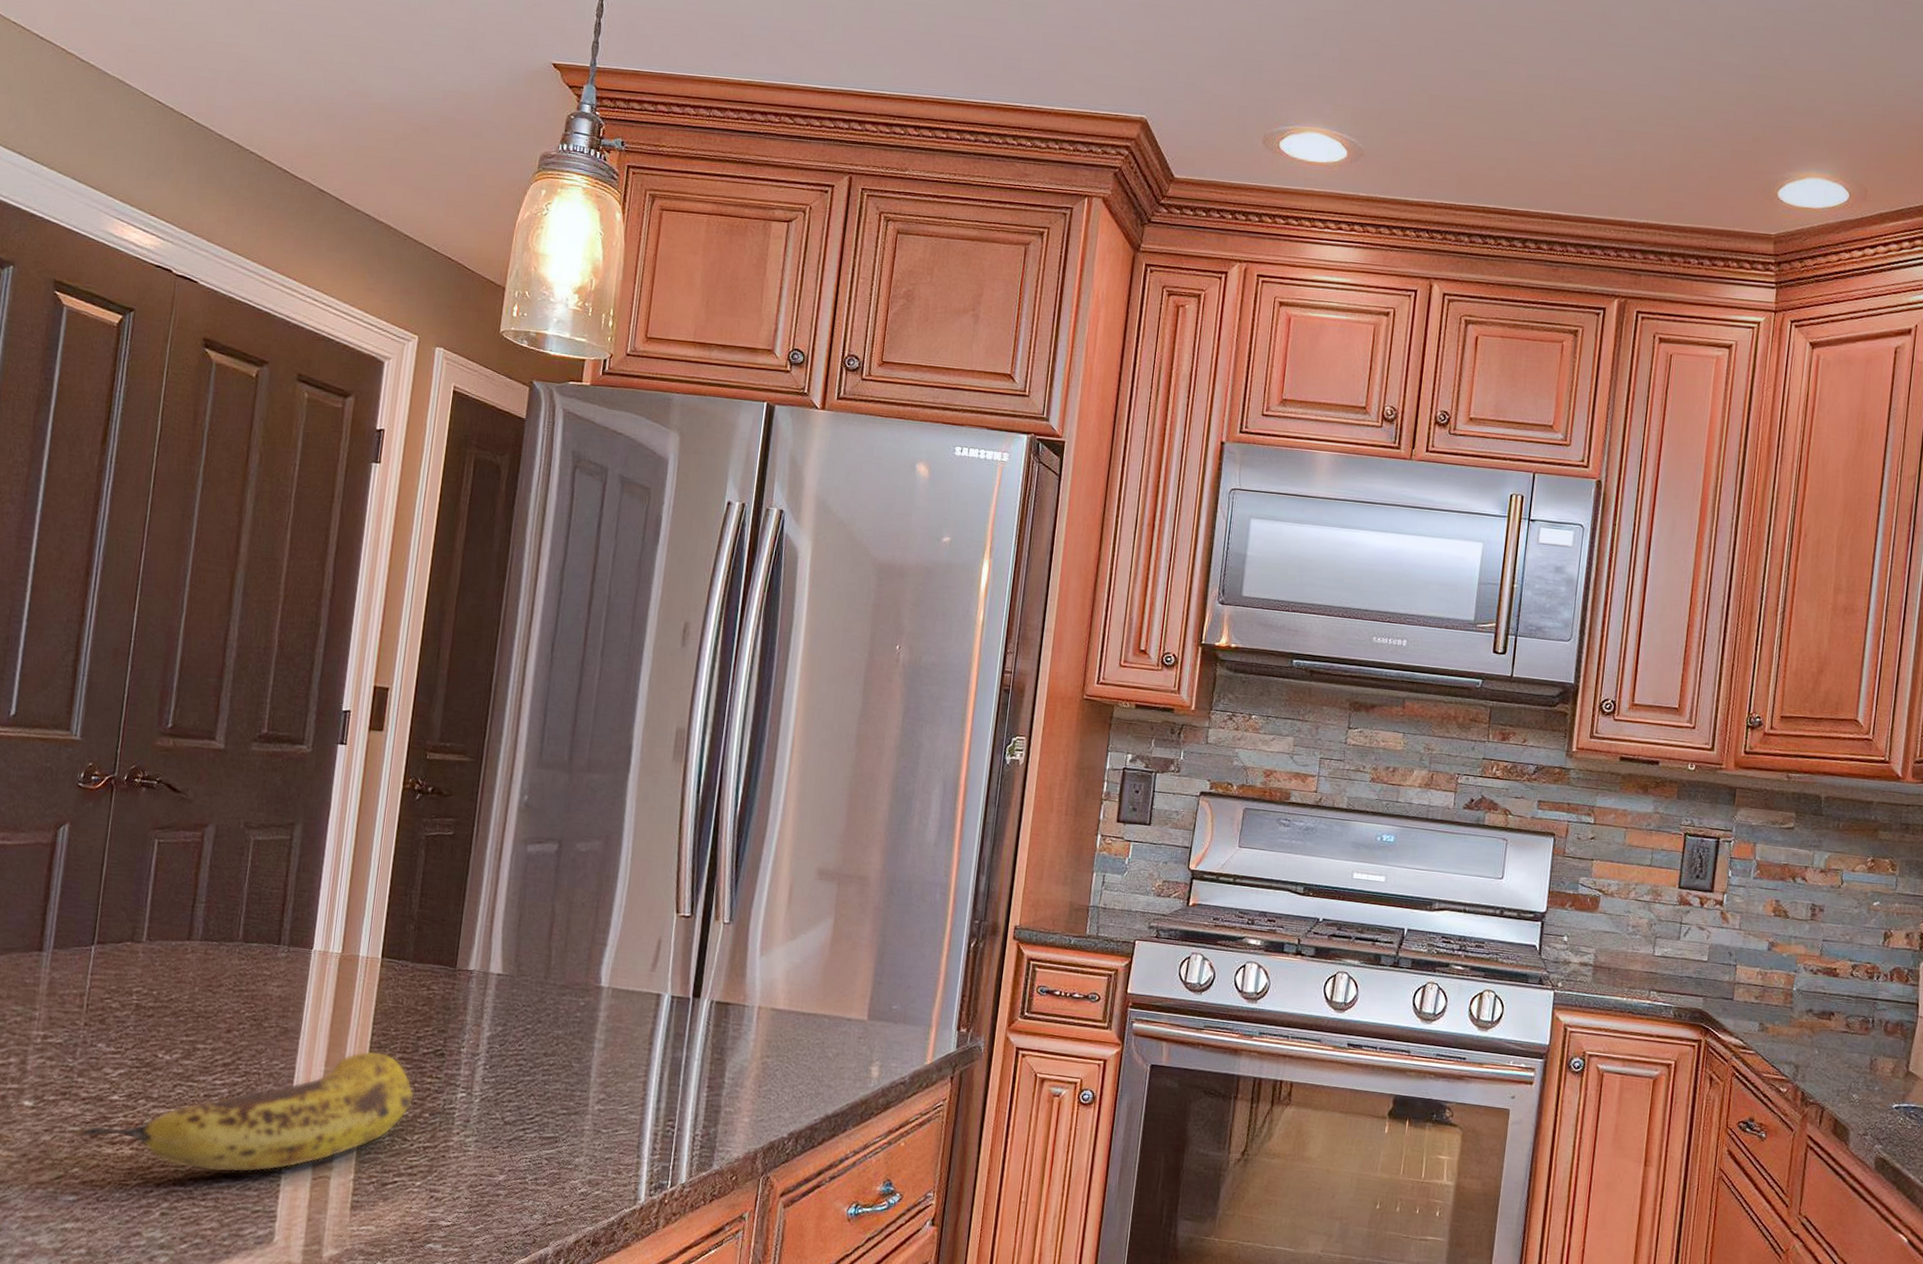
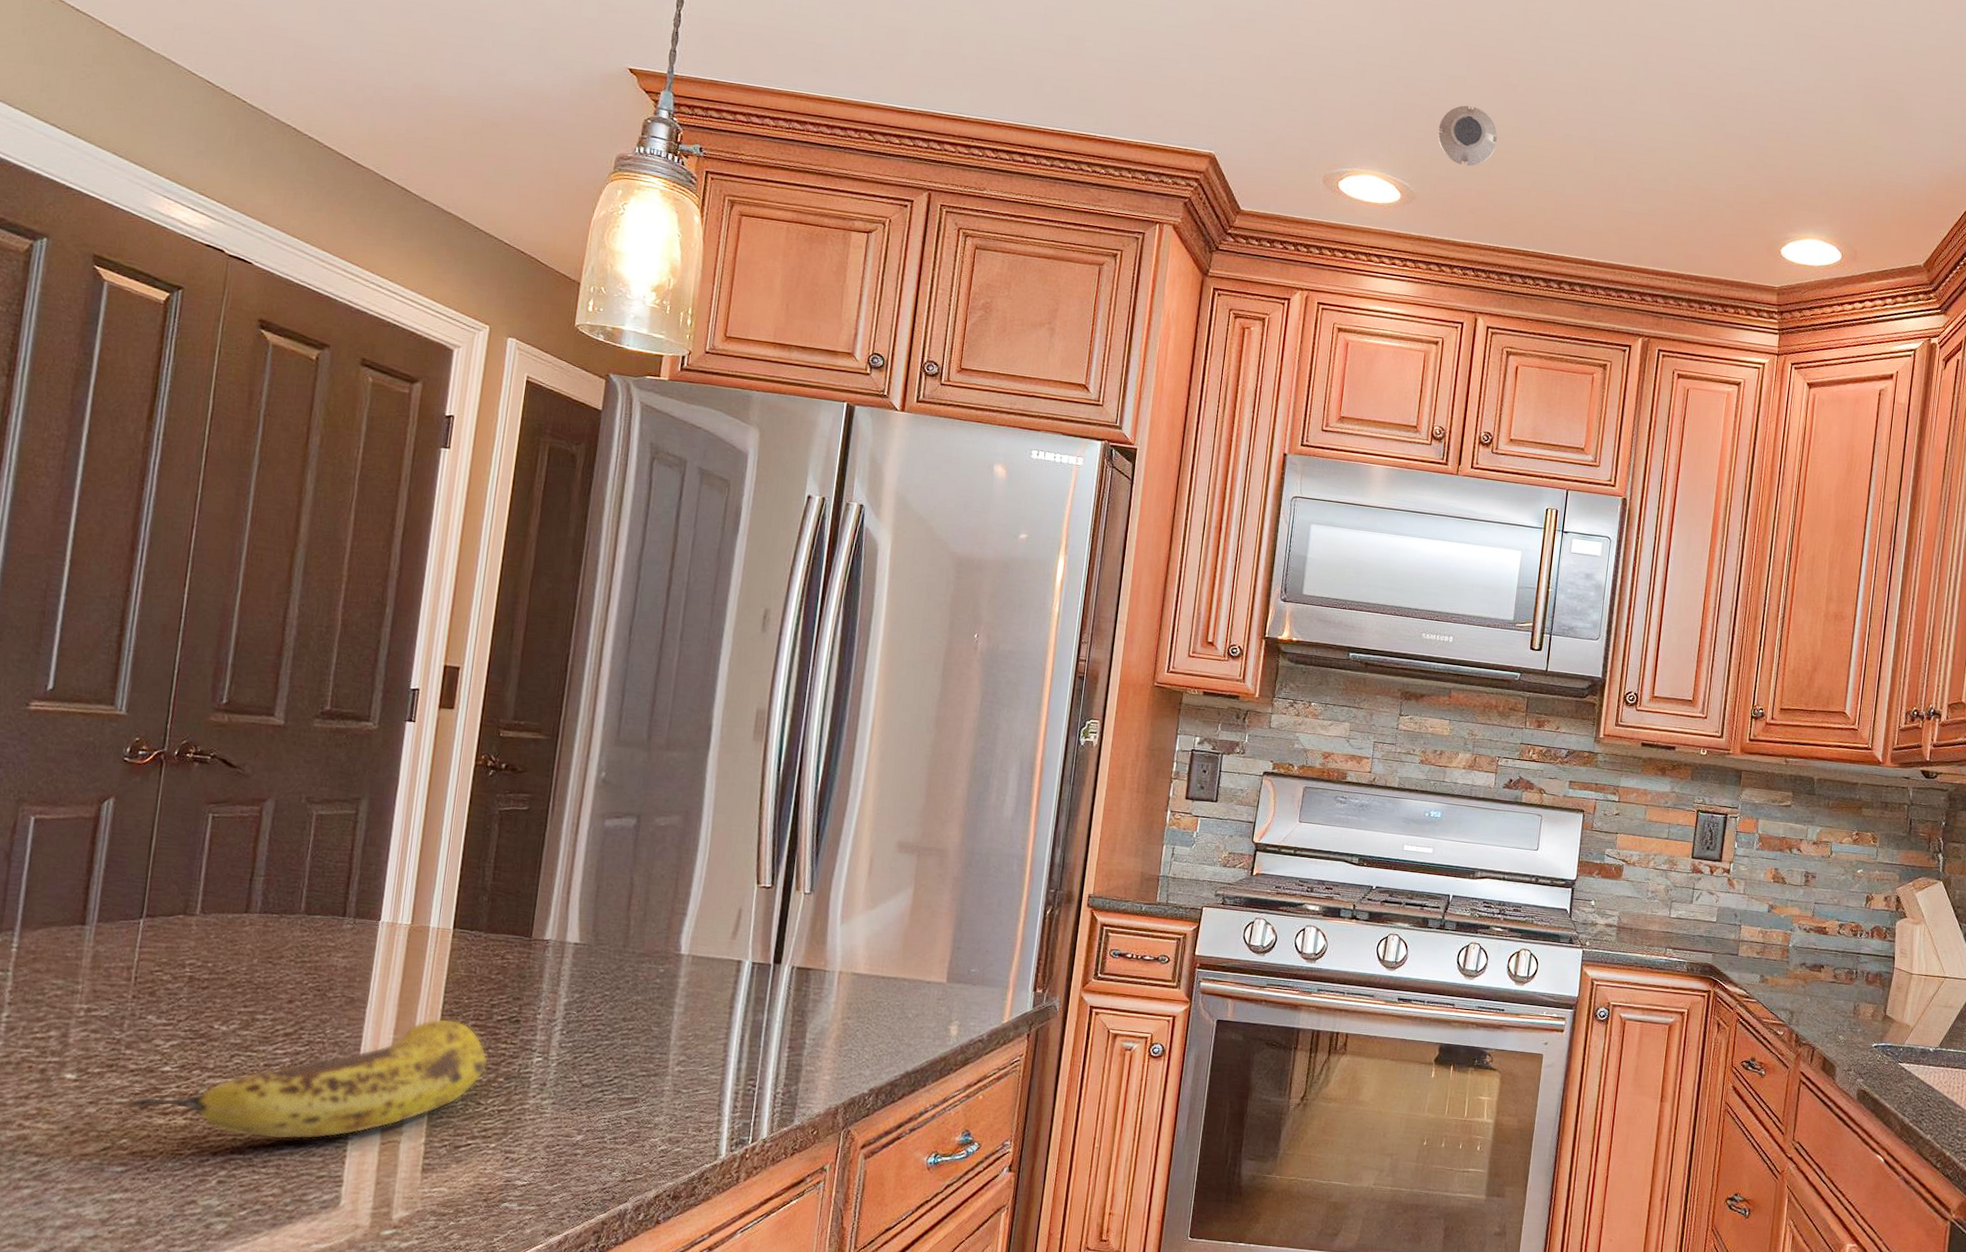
smoke detector: none [1388,49,1454,116] -> present [1438,105,1497,166]

